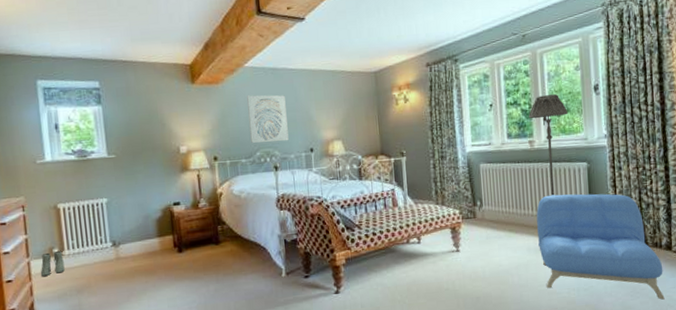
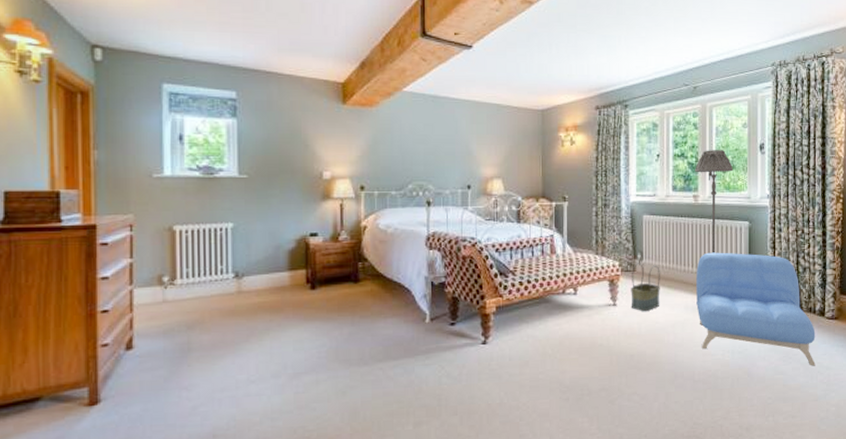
boots: present [41,251,65,276] -> none [145,280,175,307]
wall art: present [247,94,289,143] -> none [403,122,445,175]
basket: none [472,209,502,256] -> present [631,263,660,312]

